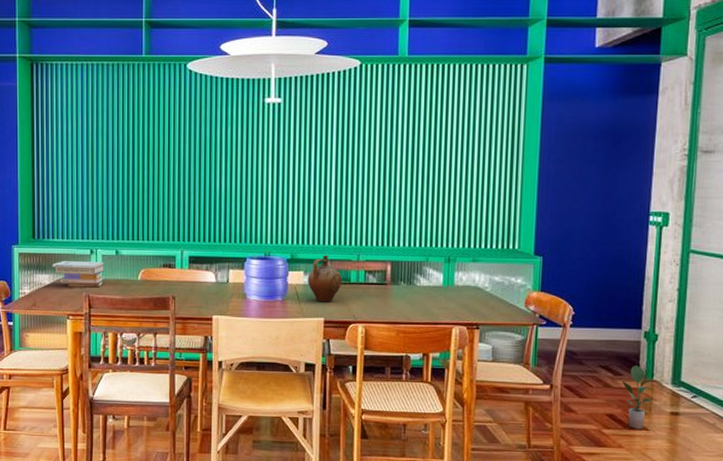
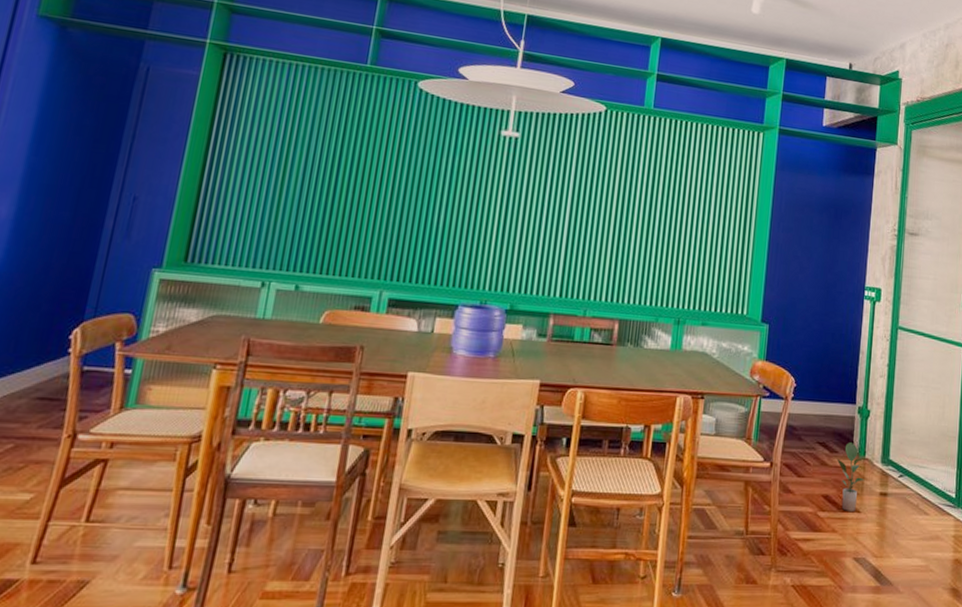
books: present [52,260,104,289] -> none [204,292,278,330]
ceramic jug: present [307,254,343,302] -> none [525,307,566,362]

